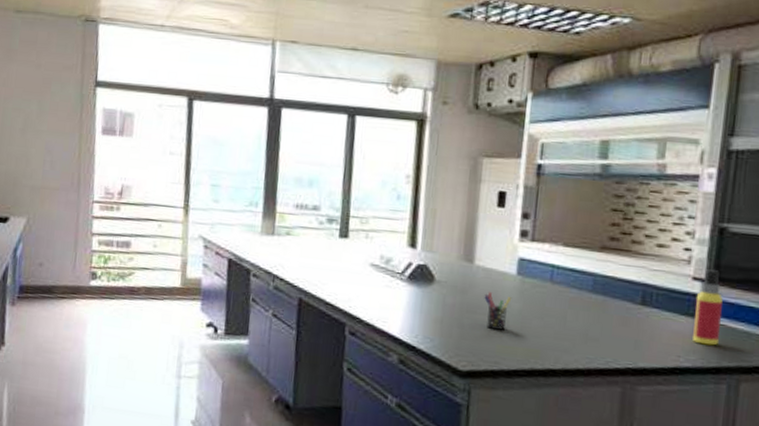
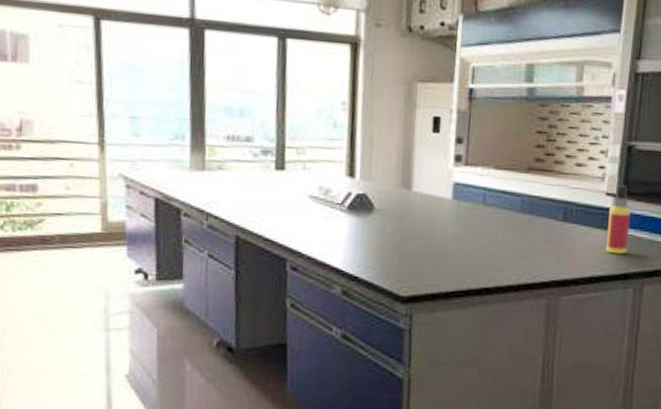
pen holder: present [484,292,512,330] -> none [422,218,449,254]

